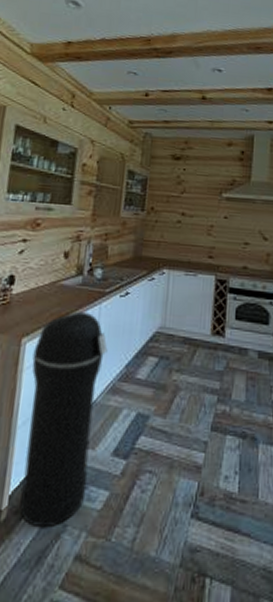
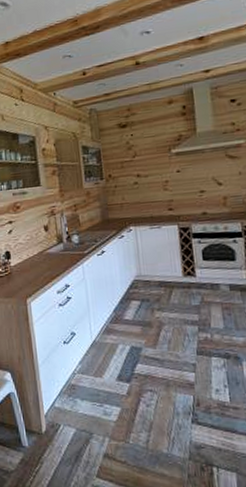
trash can: present [19,311,108,528] -> none [37,271,103,436]

